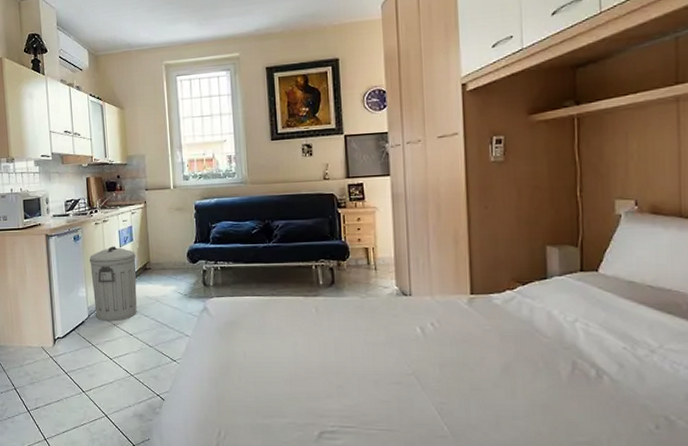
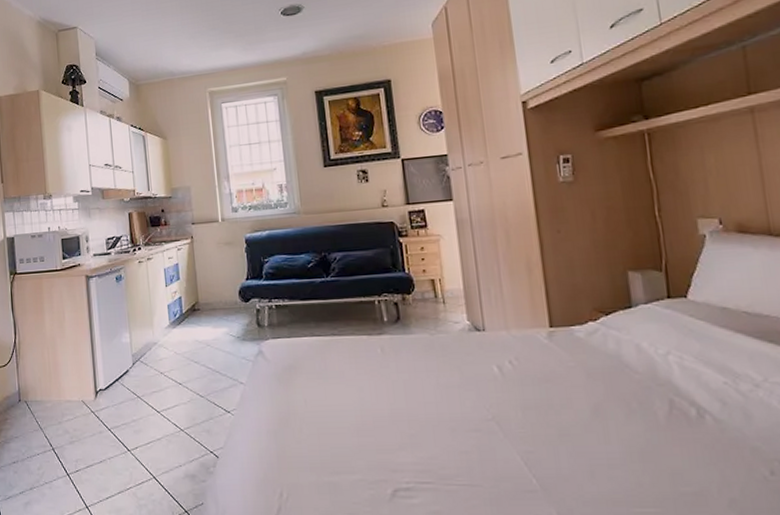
trash can: present [89,246,137,322] -> none [132,286,186,370]

